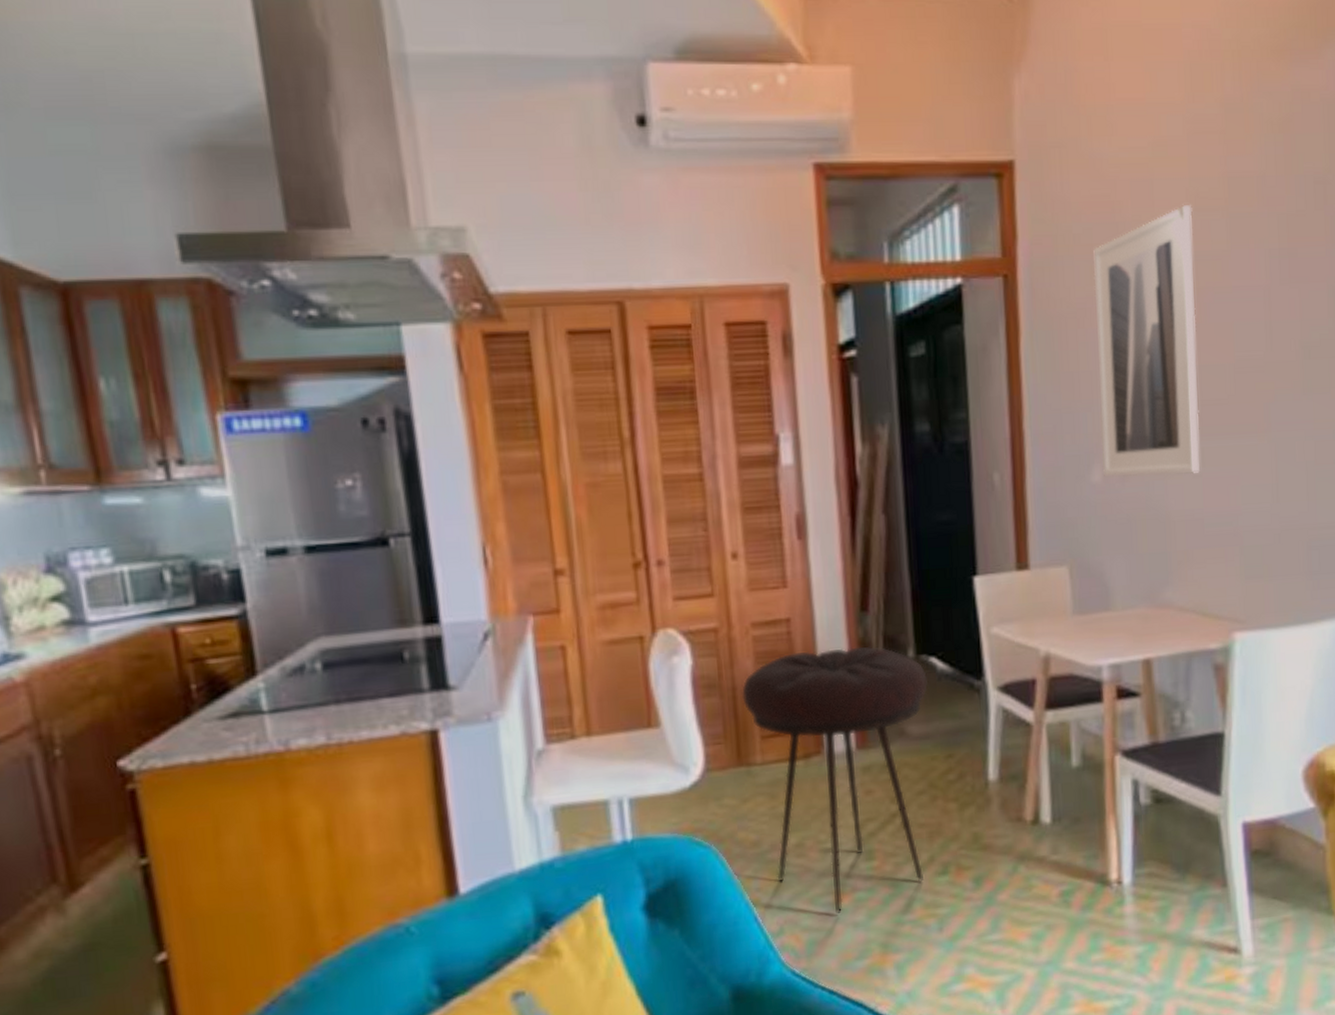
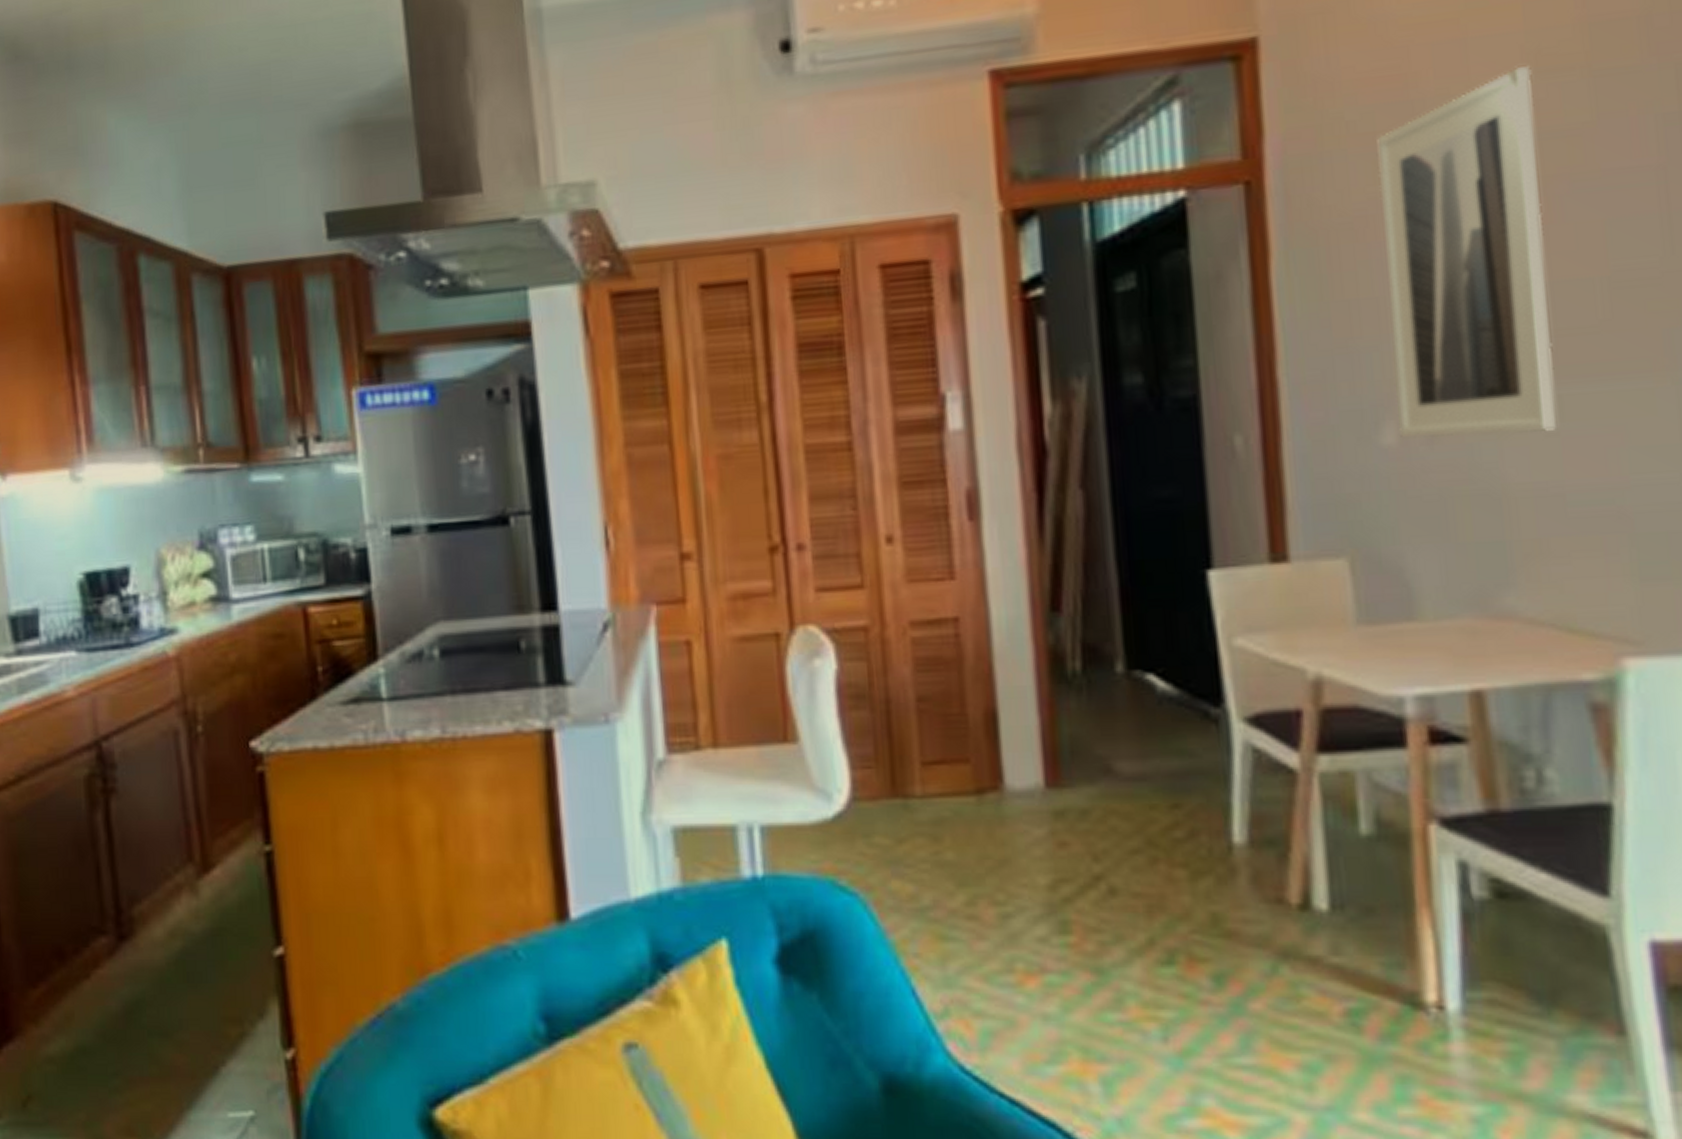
stool: present [742,646,928,914] -> none [897,655,1144,1001]

